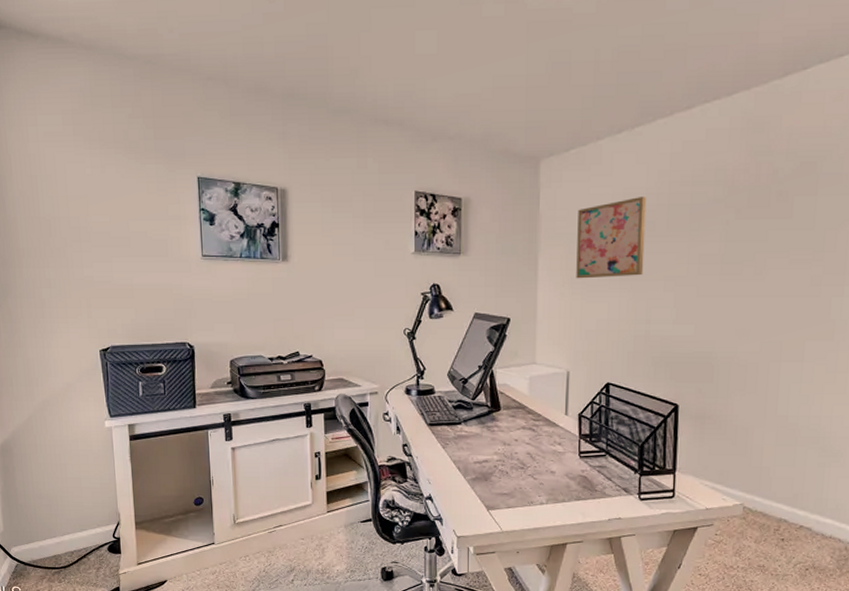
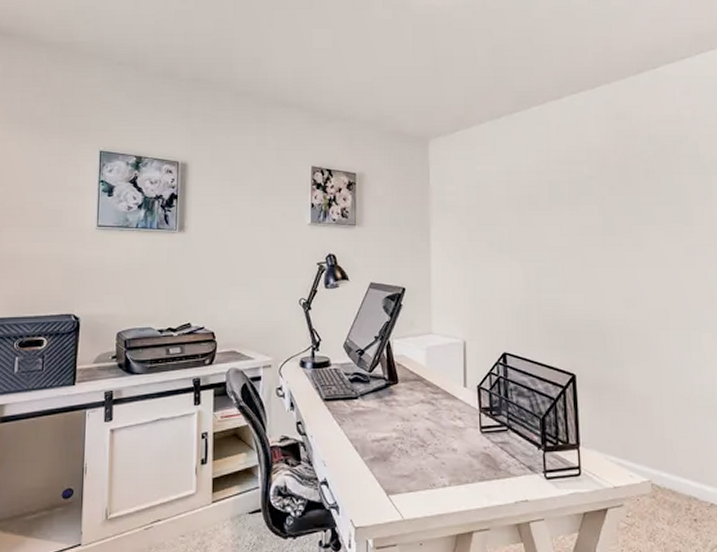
wall art: present [576,197,647,279] -> none [466,174,531,249]

